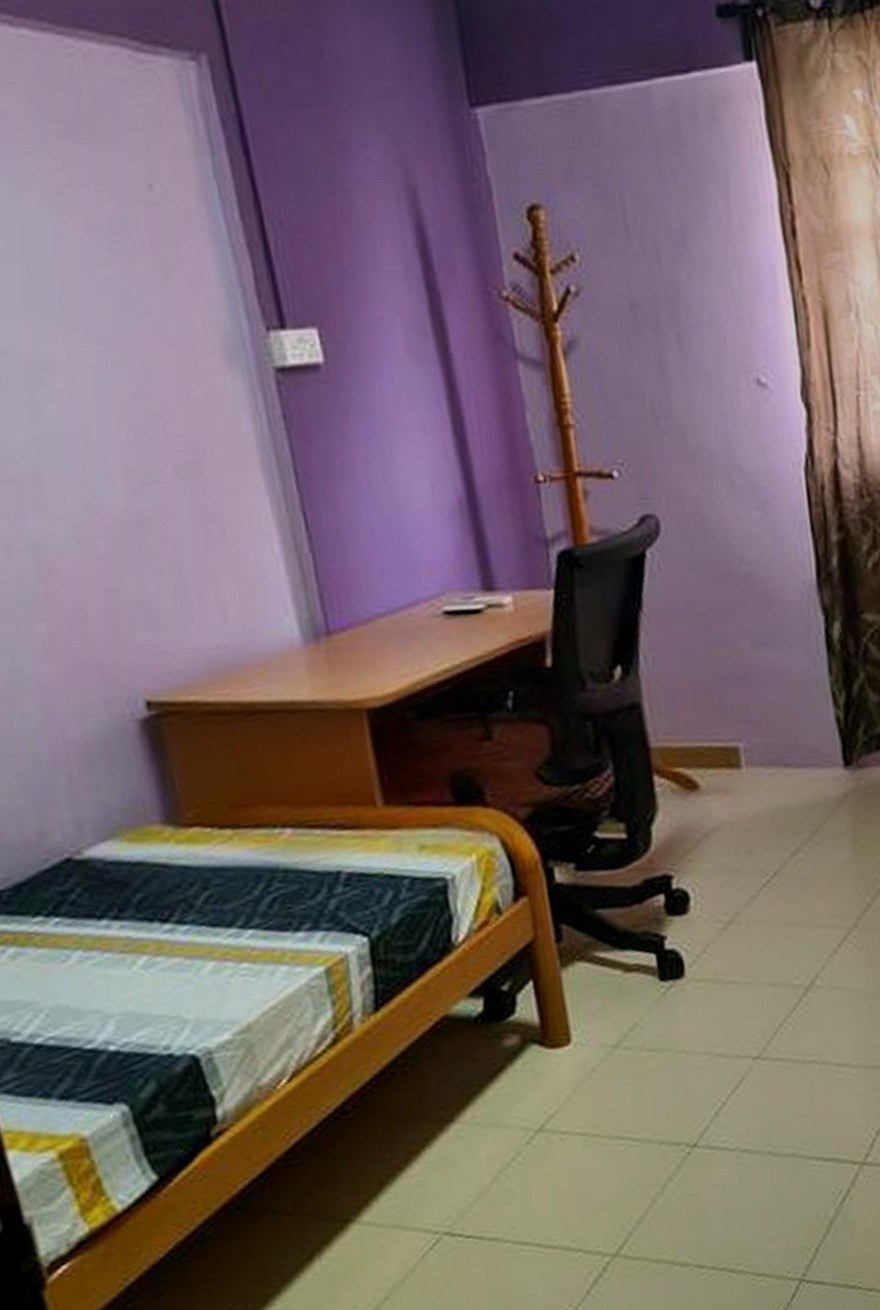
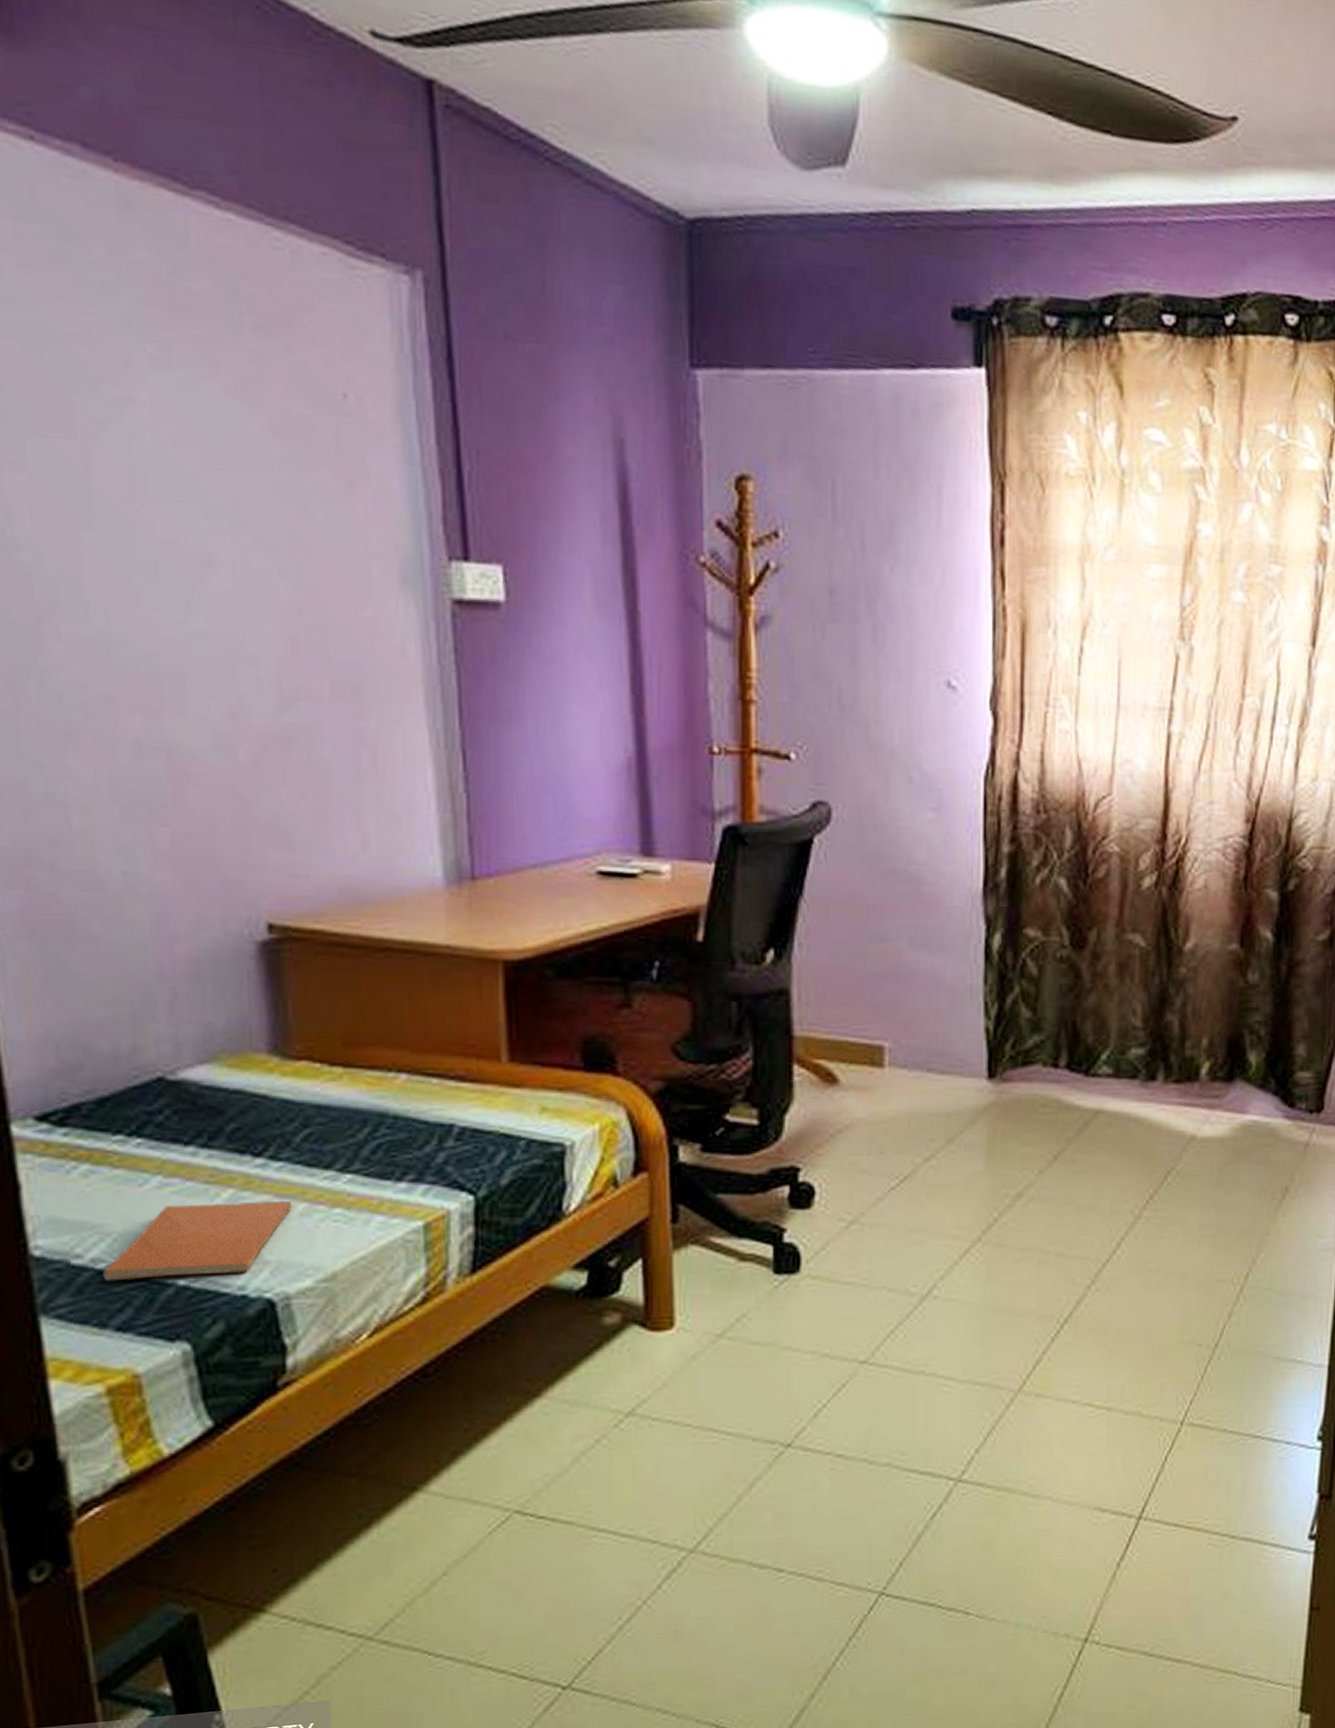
book: none [41,961,203,1055] -> present [103,1201,293,1282]

